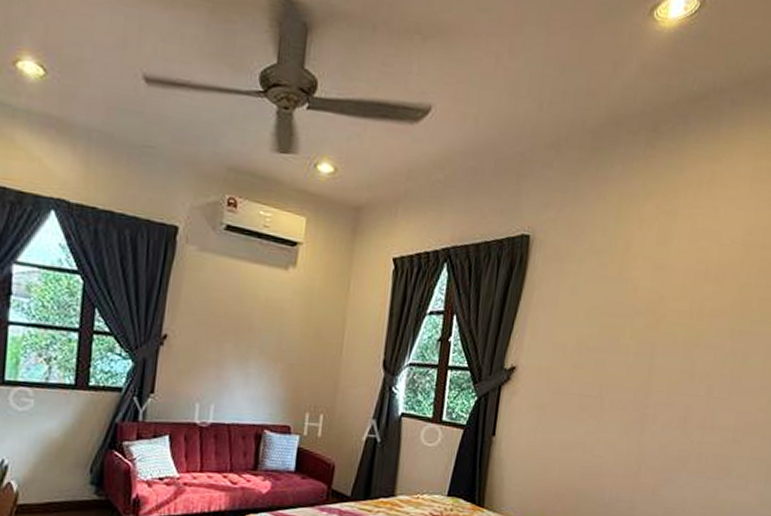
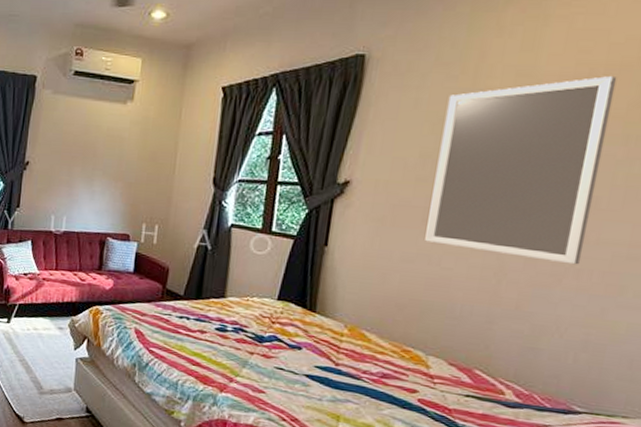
home mirror: none [580,274,726,450] -> present [425,76,617,265]

